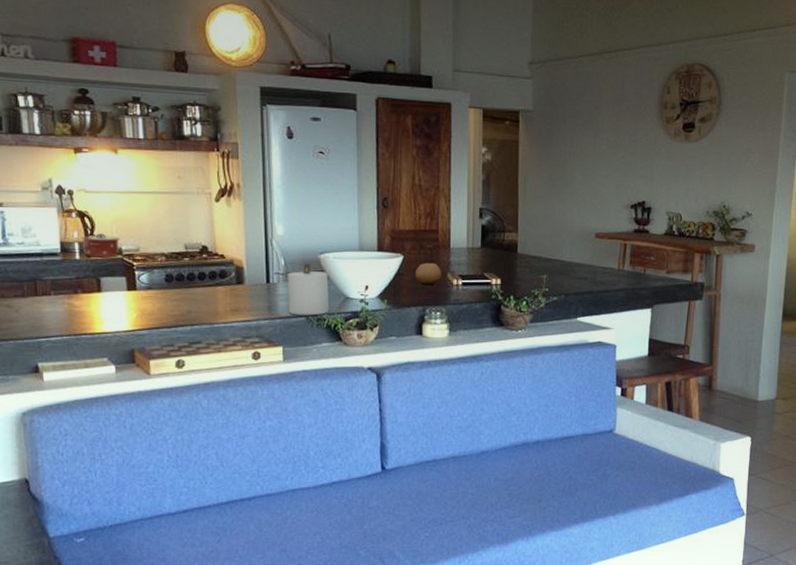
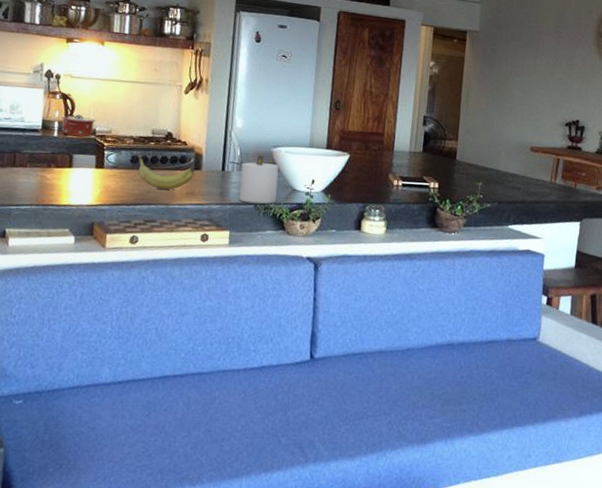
fruit: none [171,269,237,308] -> present [137,151,195,190]
fruit: present [415,262,441,285] -> none [359,162,384,184]

